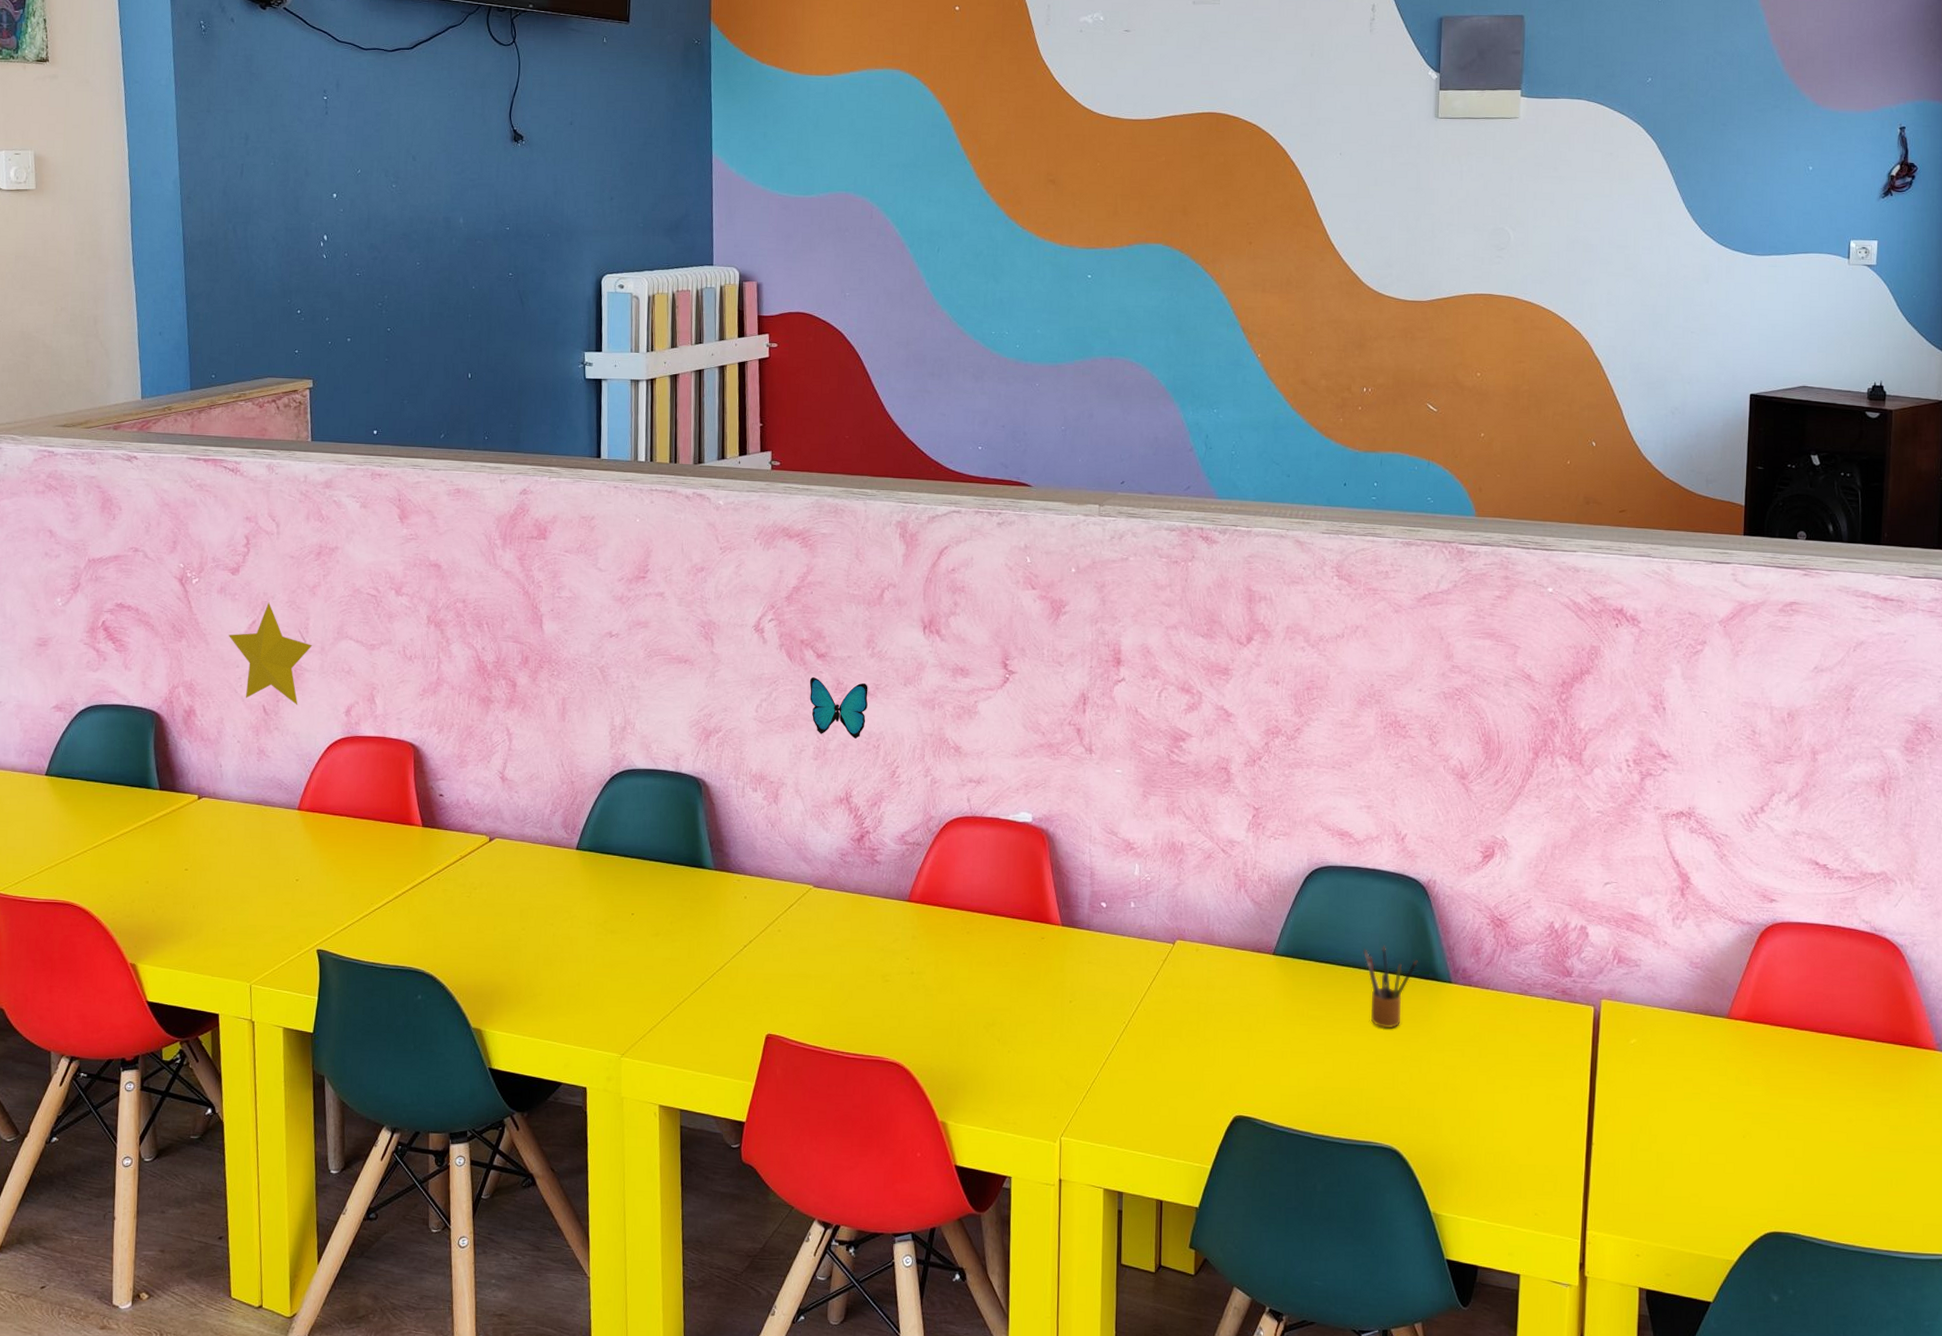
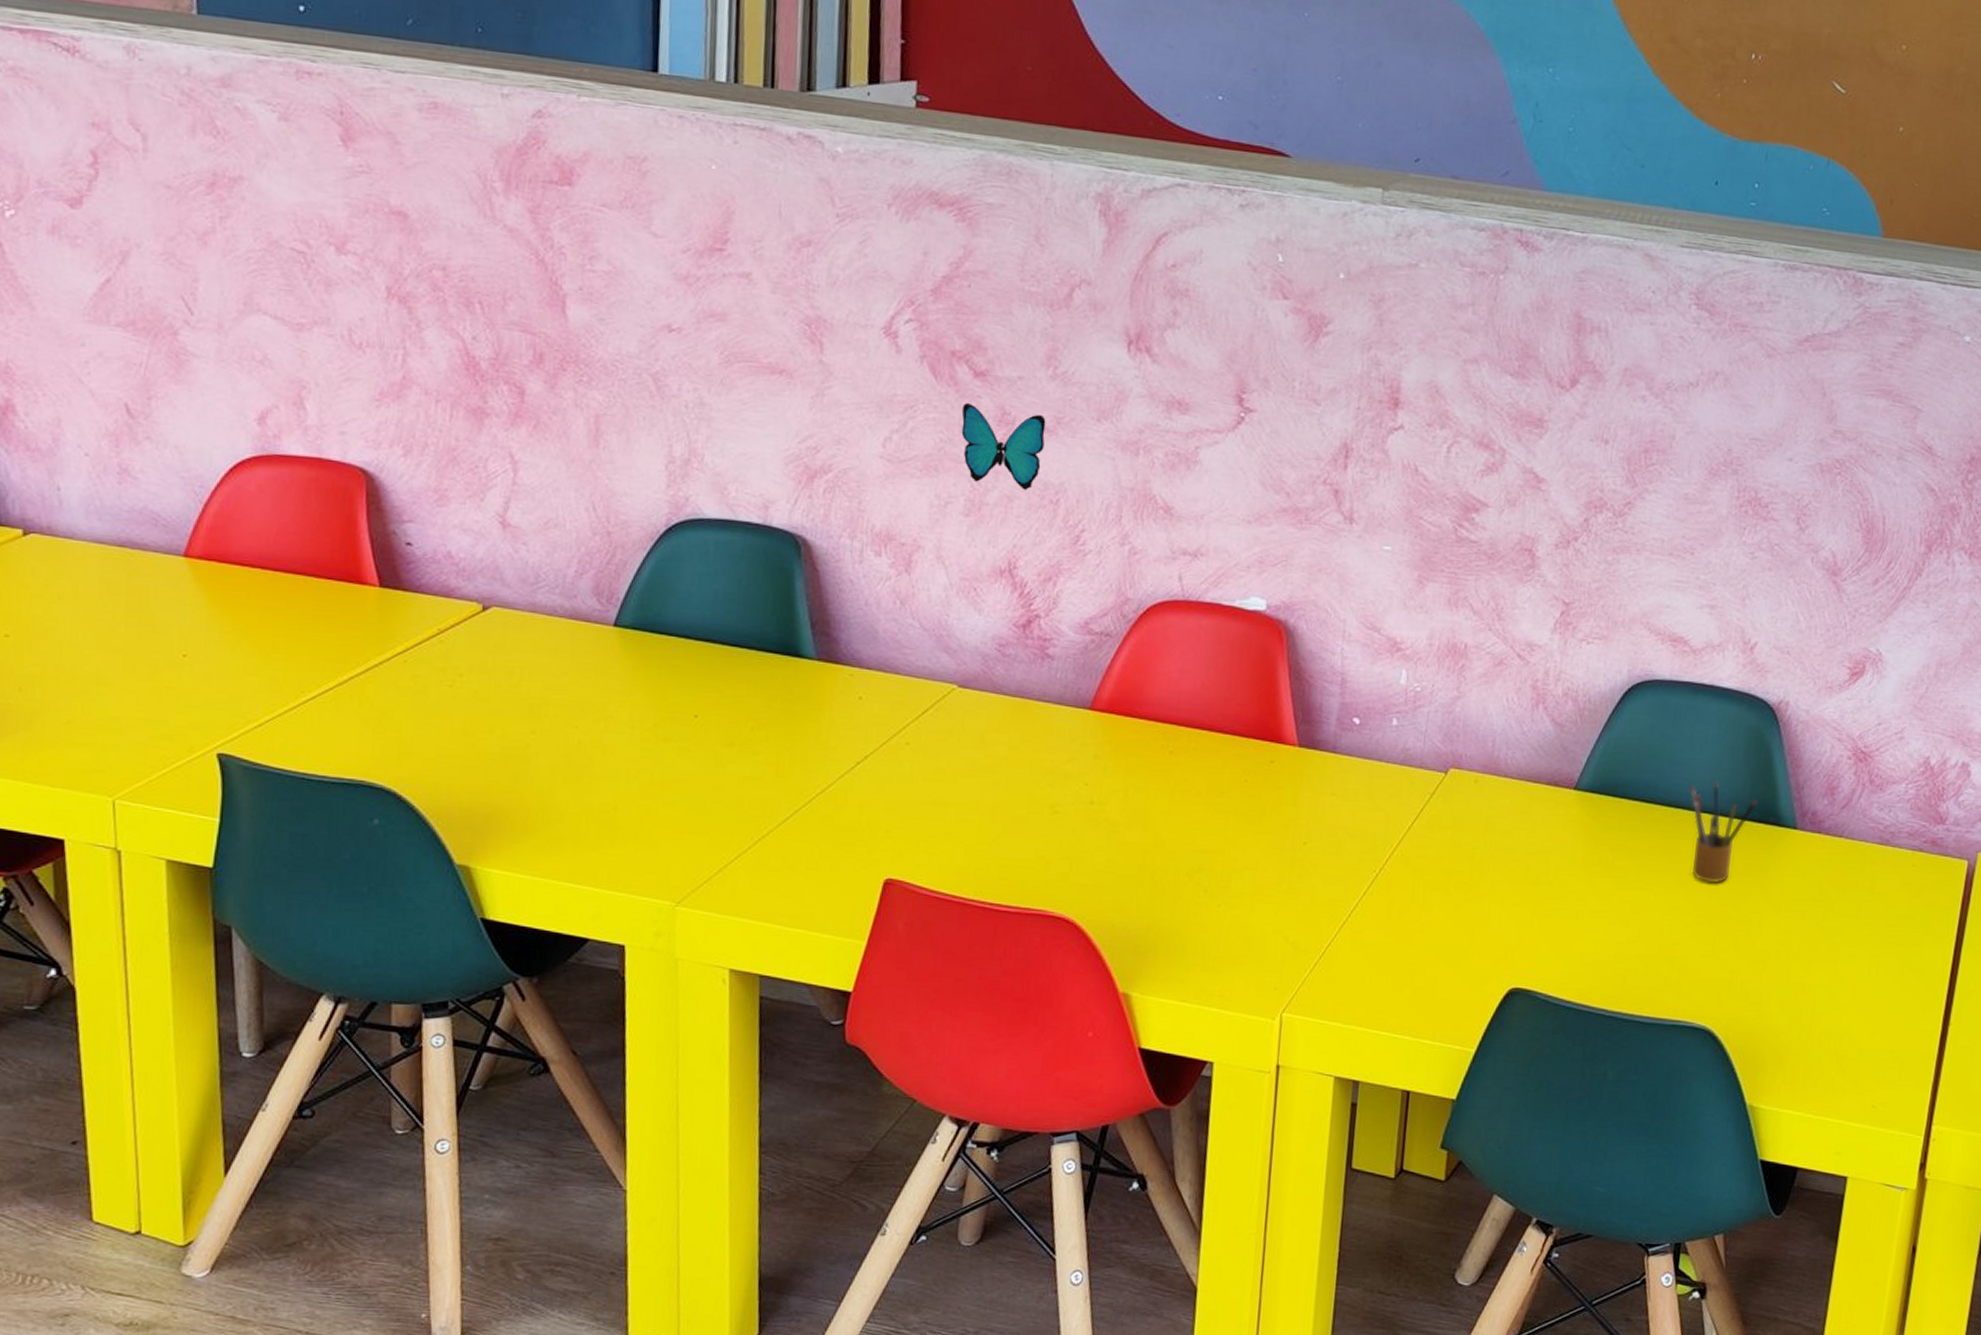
decorative star: present [228,602,313,705] -> none [66,252,204,406]

